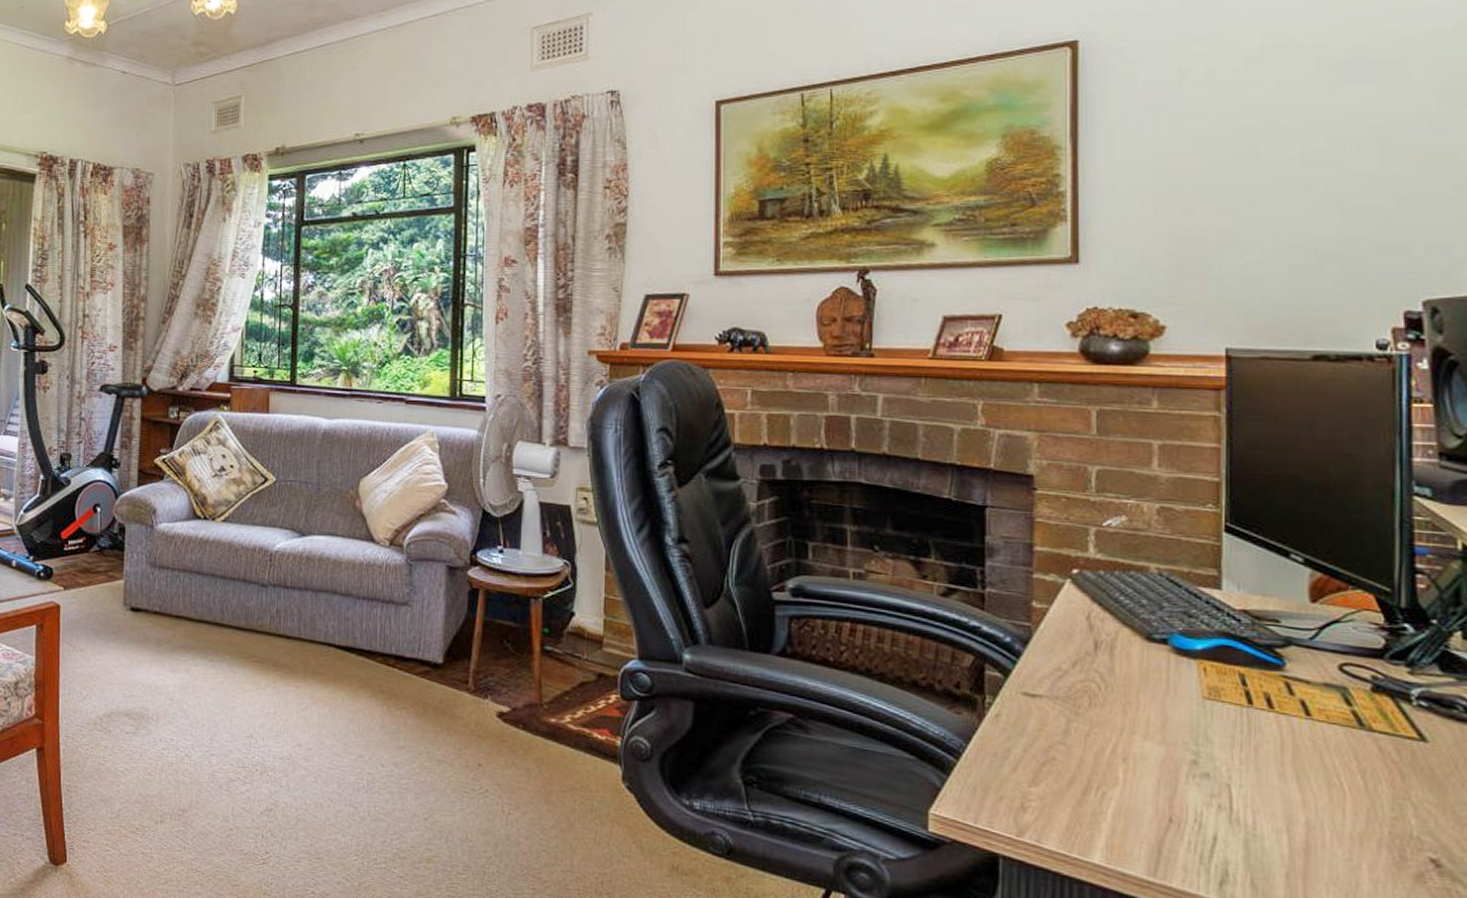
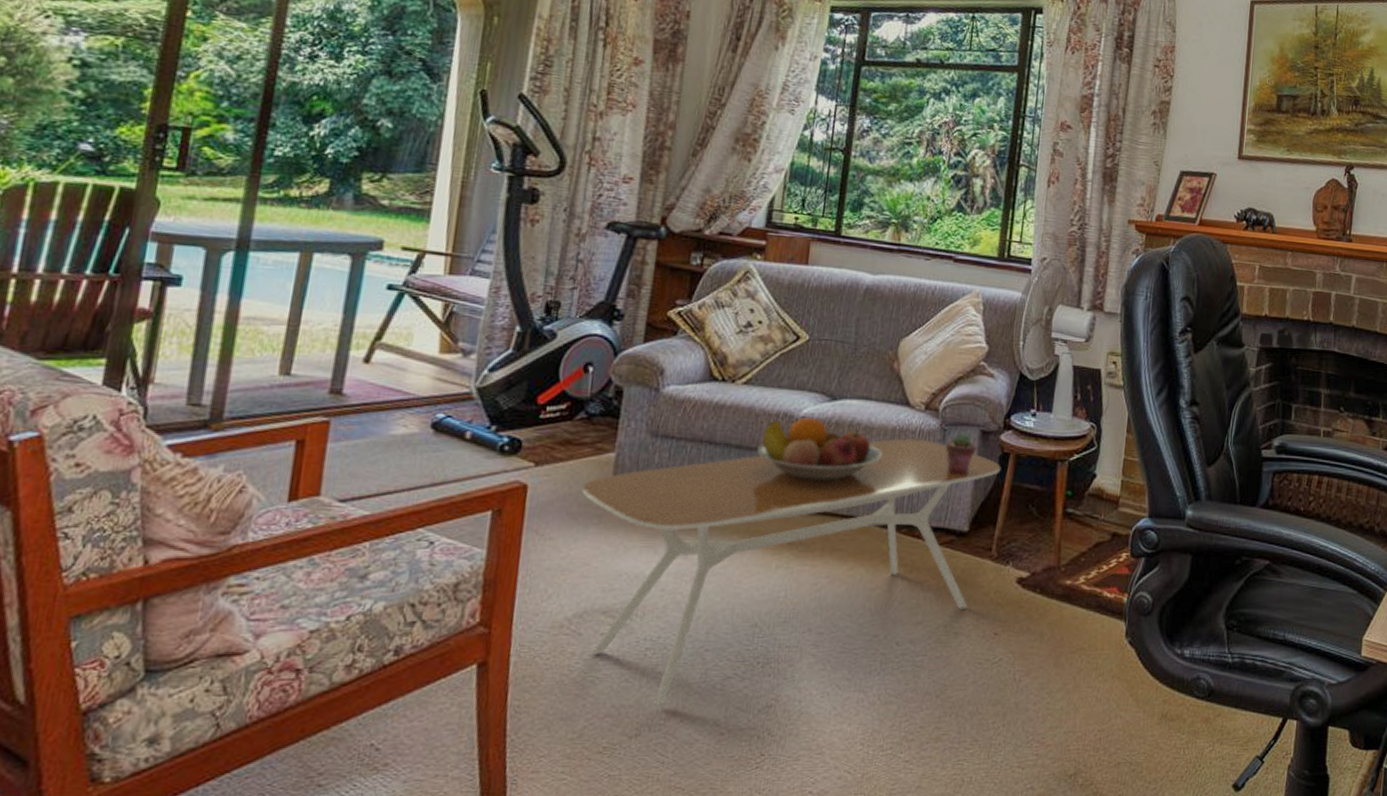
coffee table: none [101,572,471,797] -> present [582,438,1001,704]
fruit bowl: none [240,551,351,610] -> present [757,417,882,481]
potted succulent: none [412,567,444,609] -> present [945,431,977,475]

